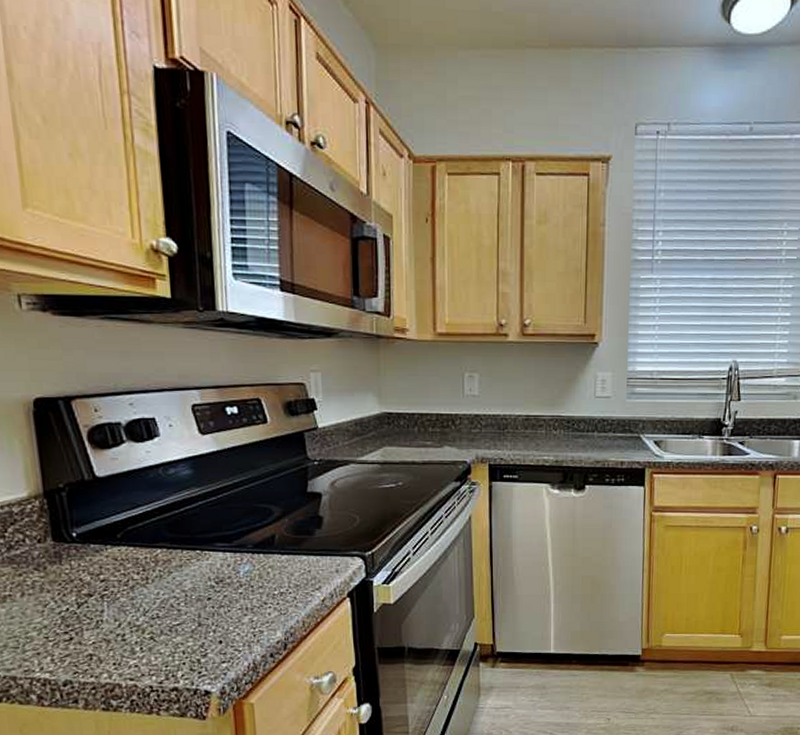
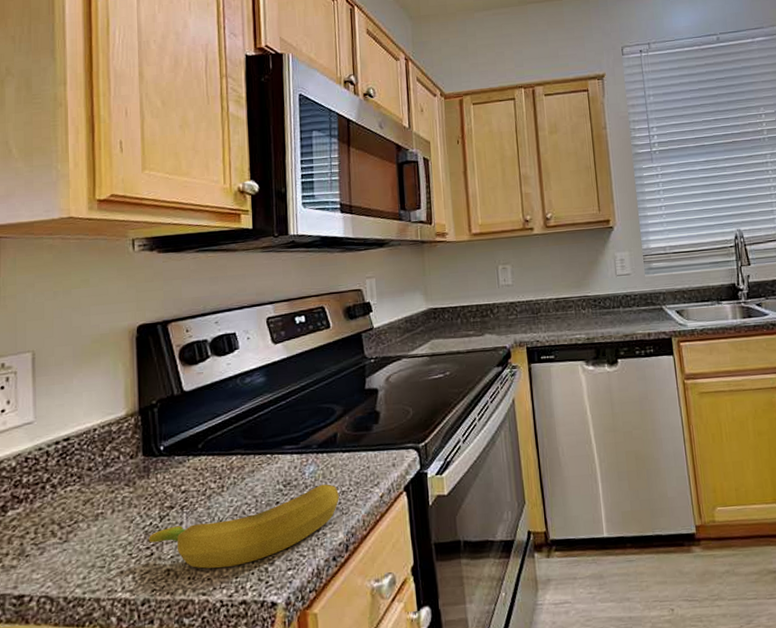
banana: none [66,584,277,657] -> present [149,484,339,569]

